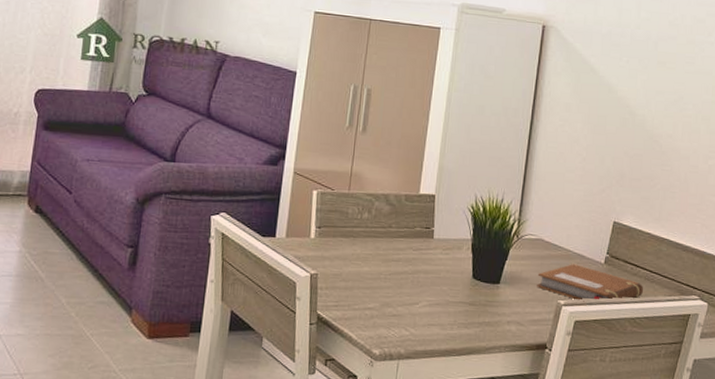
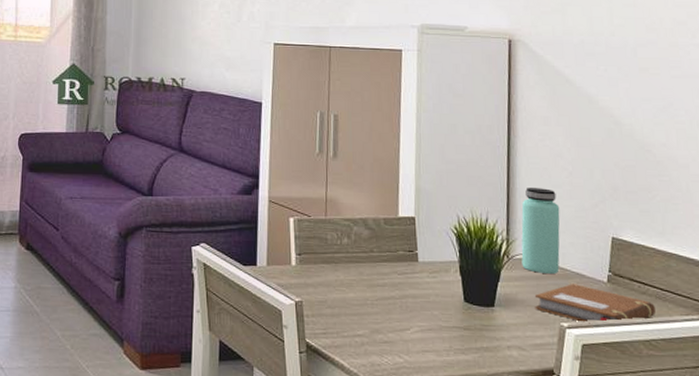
bottle: none [529,171,570,254] -> present [521,188,560,274]

